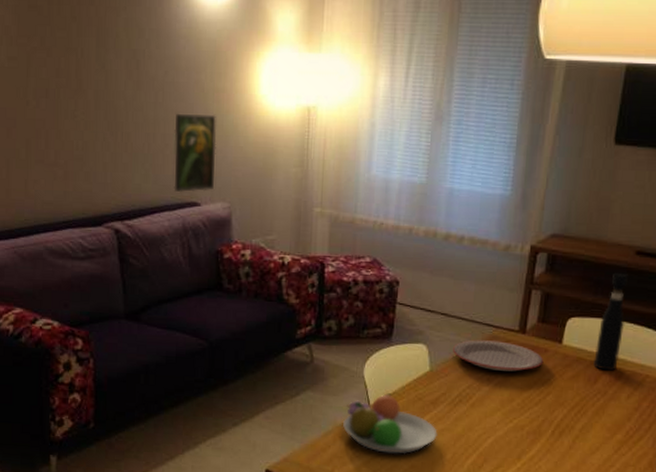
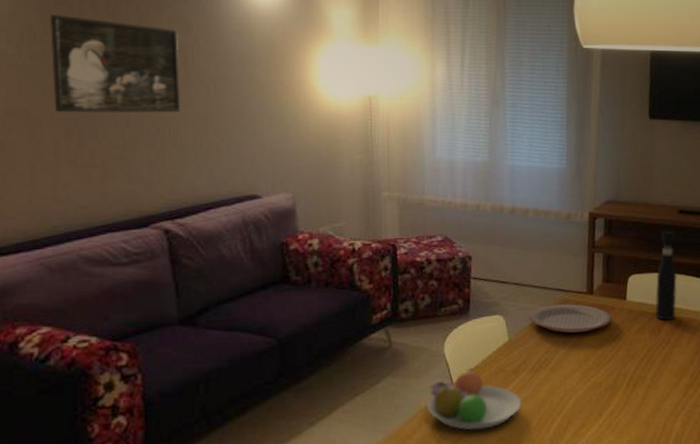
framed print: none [24,18,133,117] -> present [50,14,181,114]
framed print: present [174,113,216,193] -> none [229,106,276,187]

